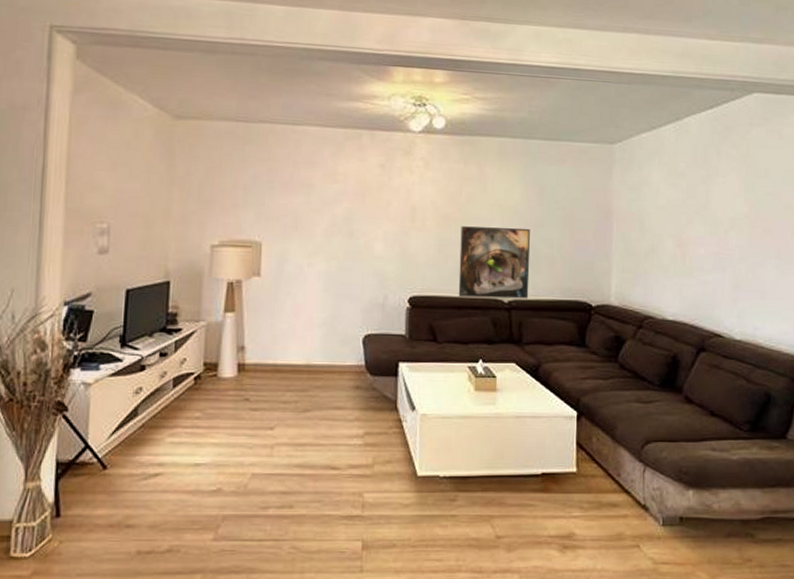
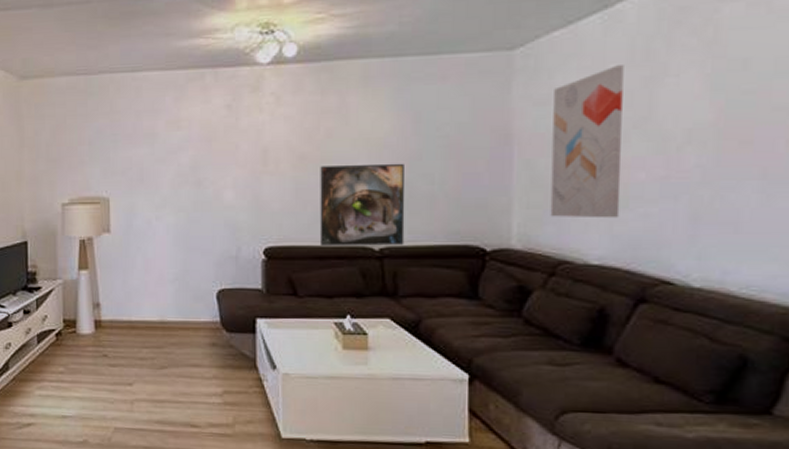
wall art: none [639,164,690,284] -> present [550,65,624,219]

